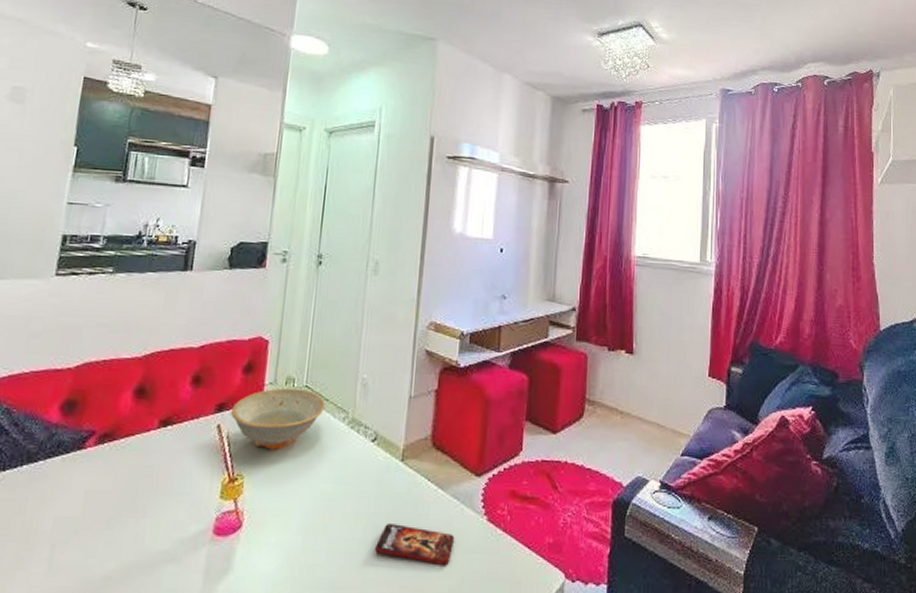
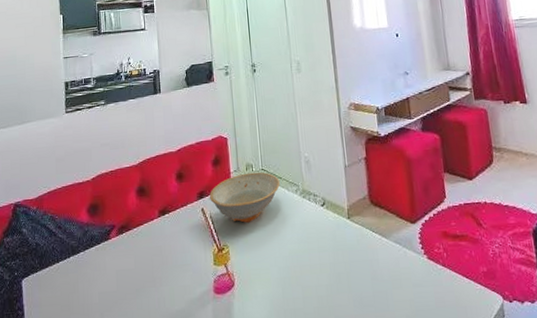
smartphone: present [375,524,454,566] -> none [340,270,403,300]

